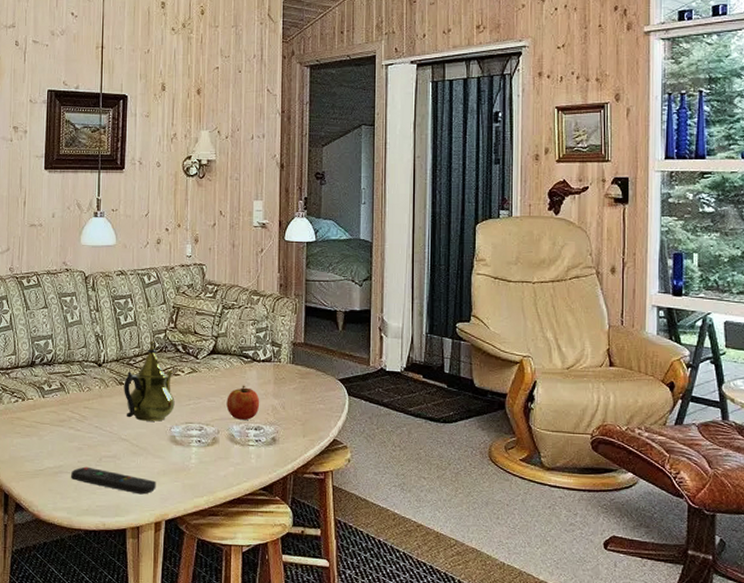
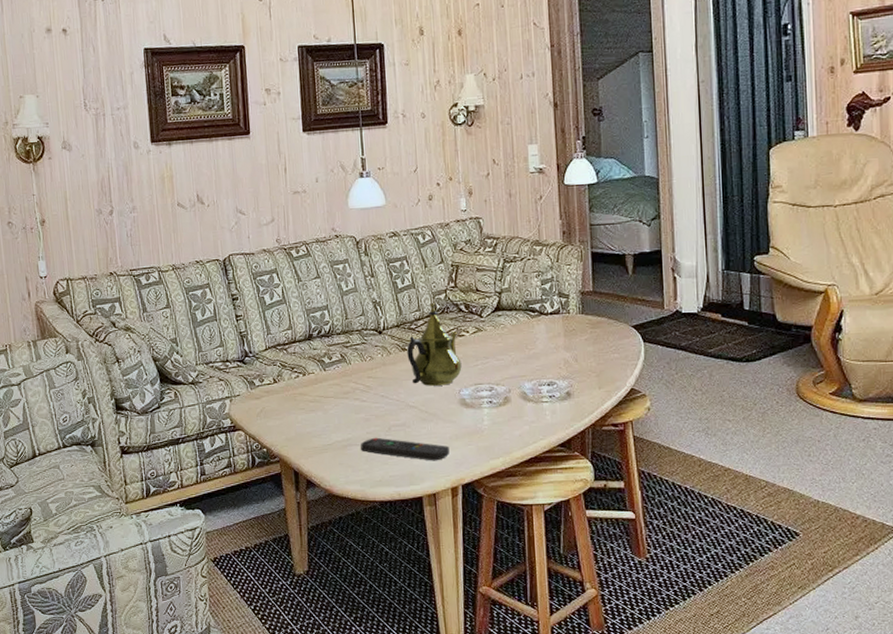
fruit: present [226,385,260,420] -> none [515,340,551,376]

